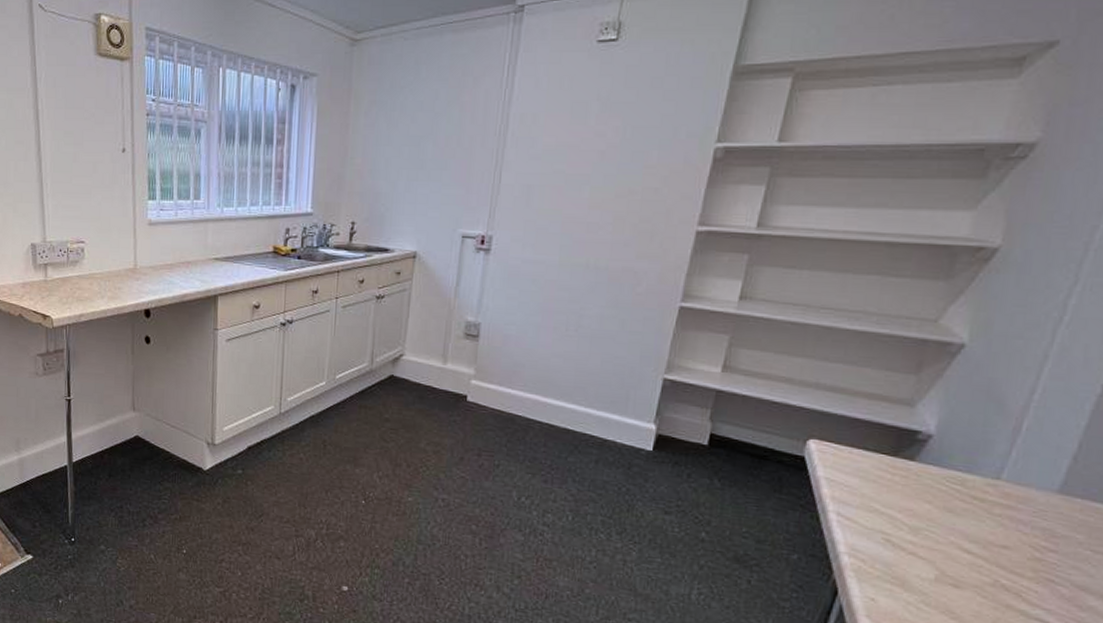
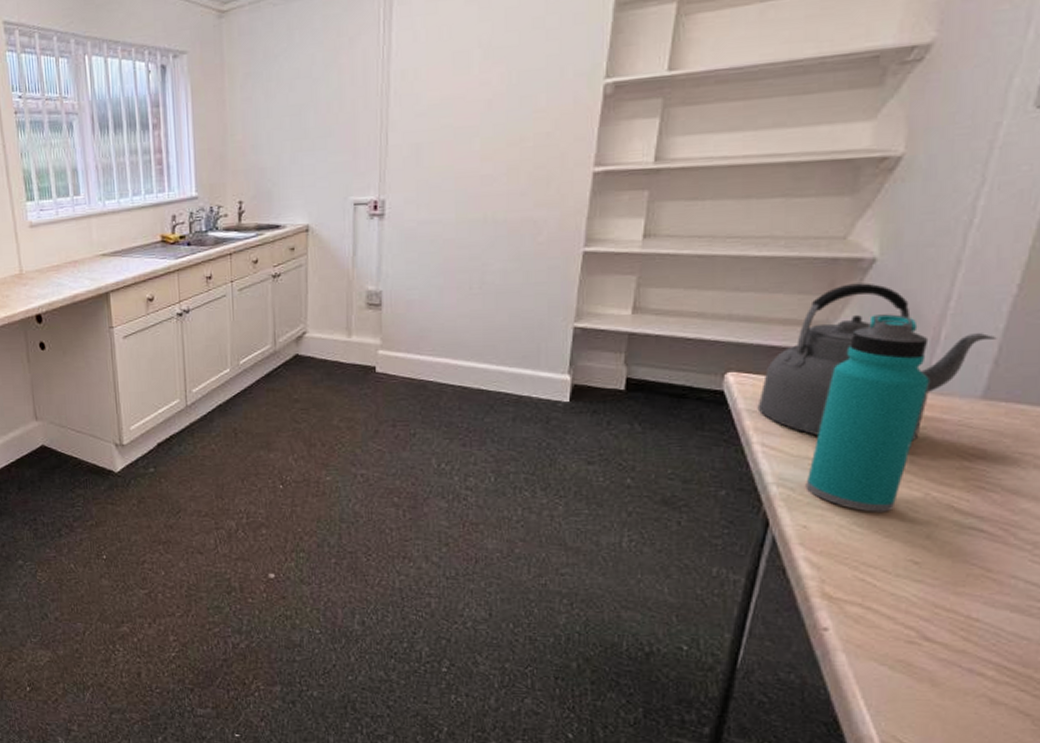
kettle: none [836,366,1077,526] -> present [757,283,997,440]
water bottle: none [877,399,1011,594] -> present [805,314,929,512]

